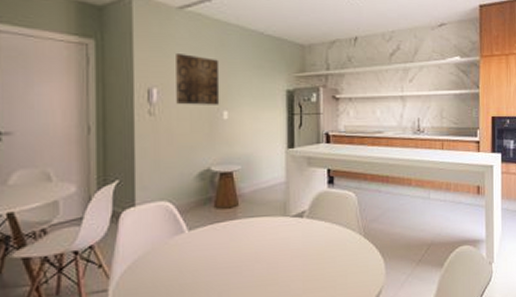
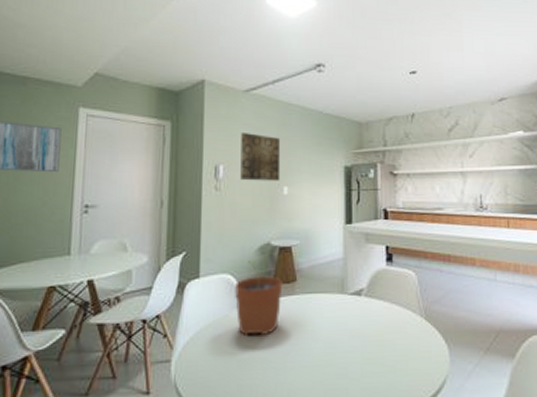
plant pot: none [174,186,224,261] -> present [235,259,283,336]

